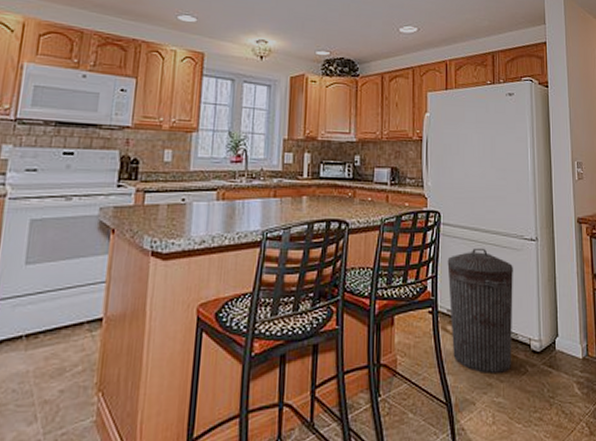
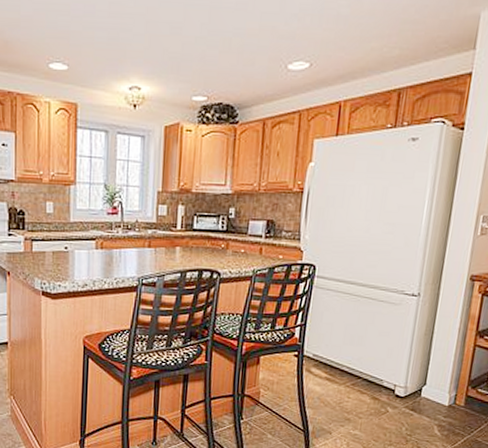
trash can: present [447,247,513,375] -> none [314,300,388,412]

